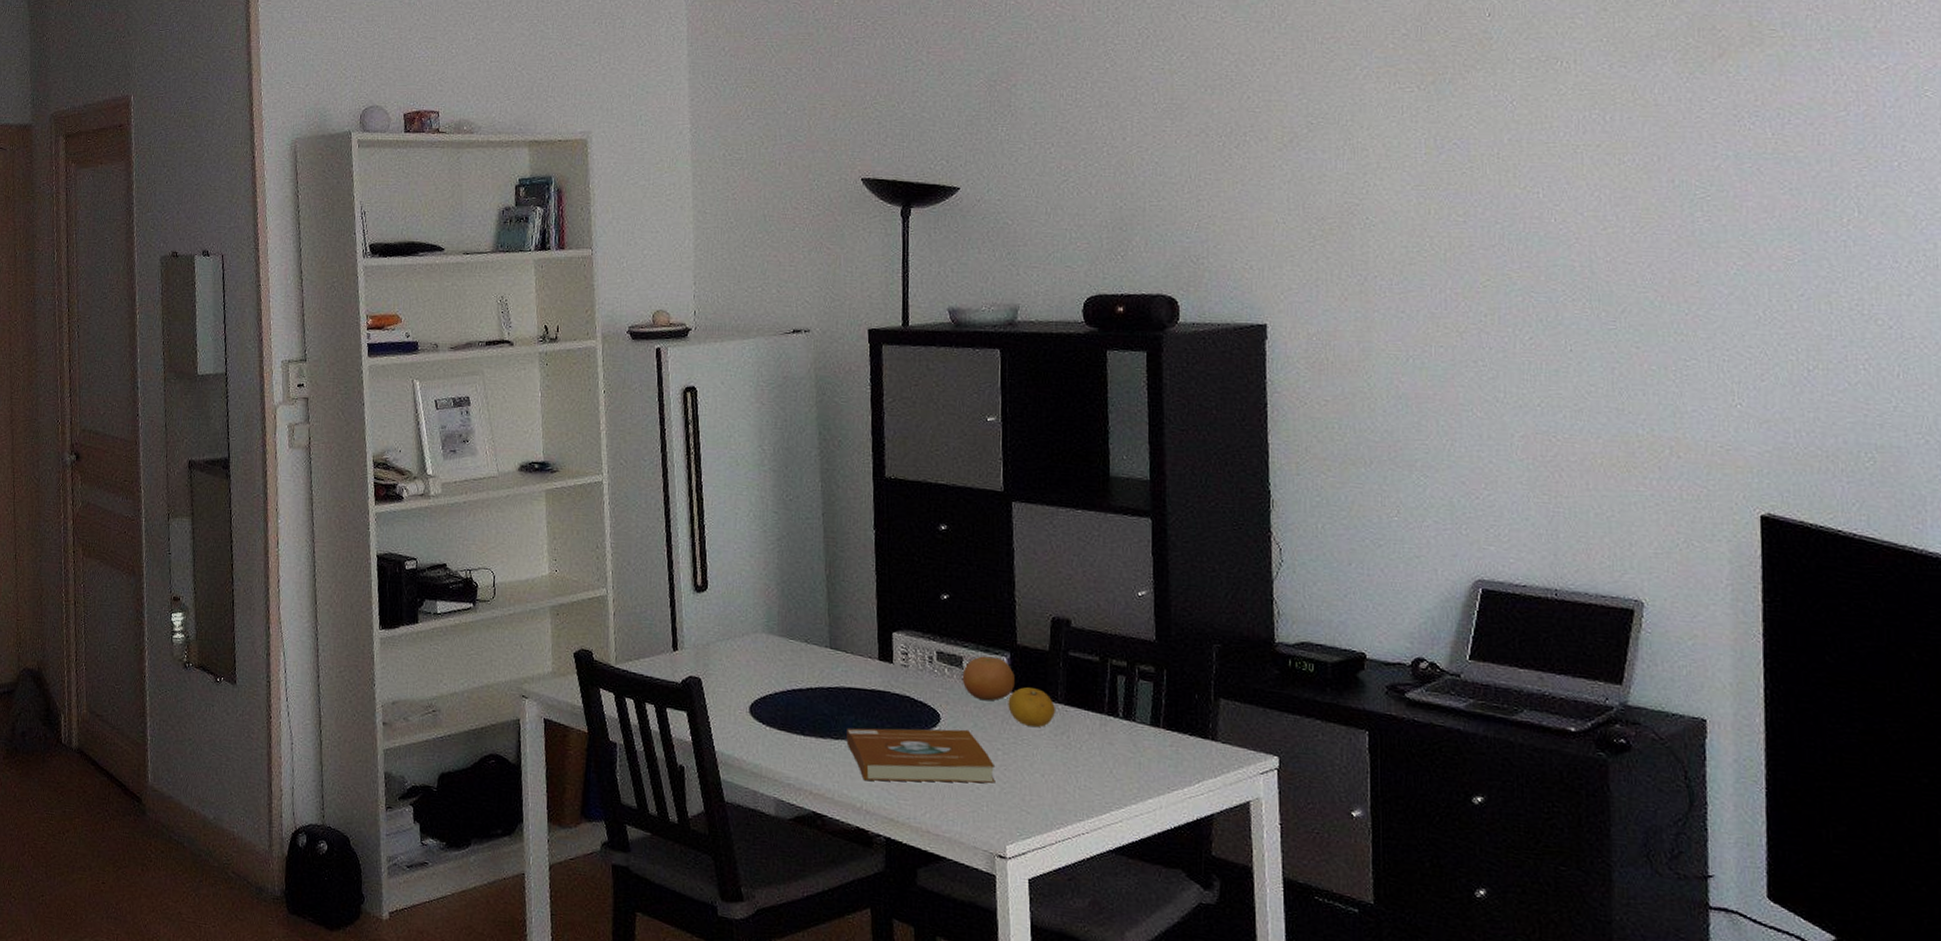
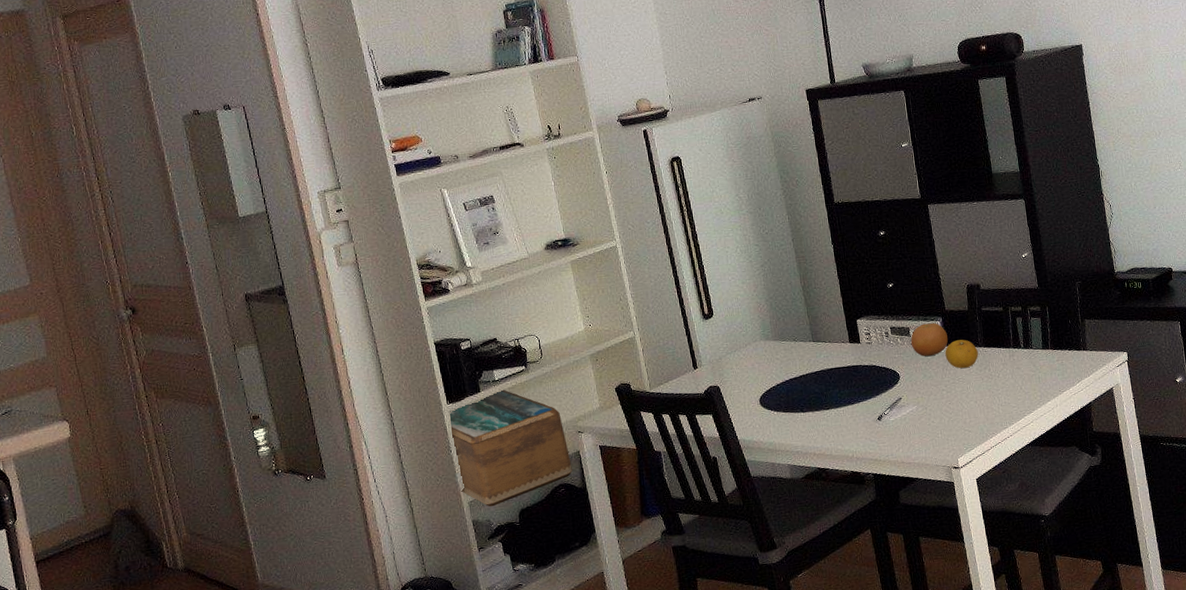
decorative box: none [376,624,508,762] -> present [450,389,572,507]
book: present [846,727,995,784] -> none [834,380,944,436]

